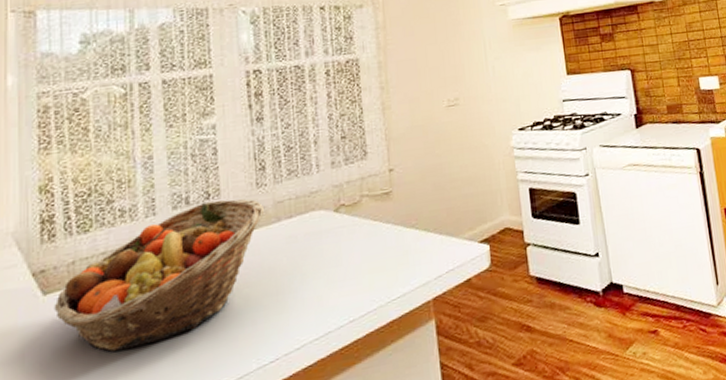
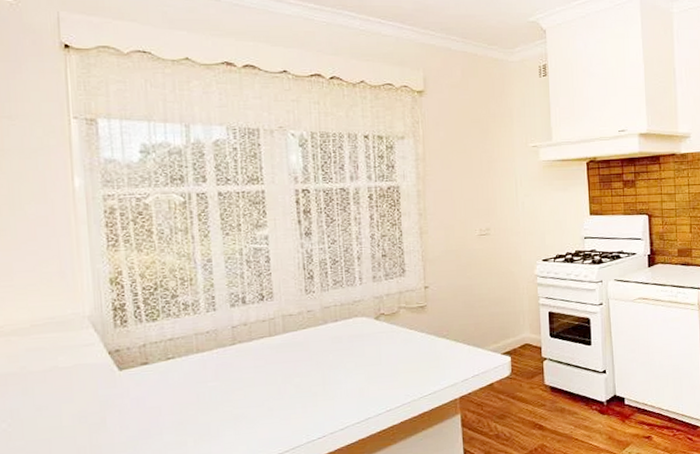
fruit basket: present [54,199,265,352] -> none [129,301,313,420]

